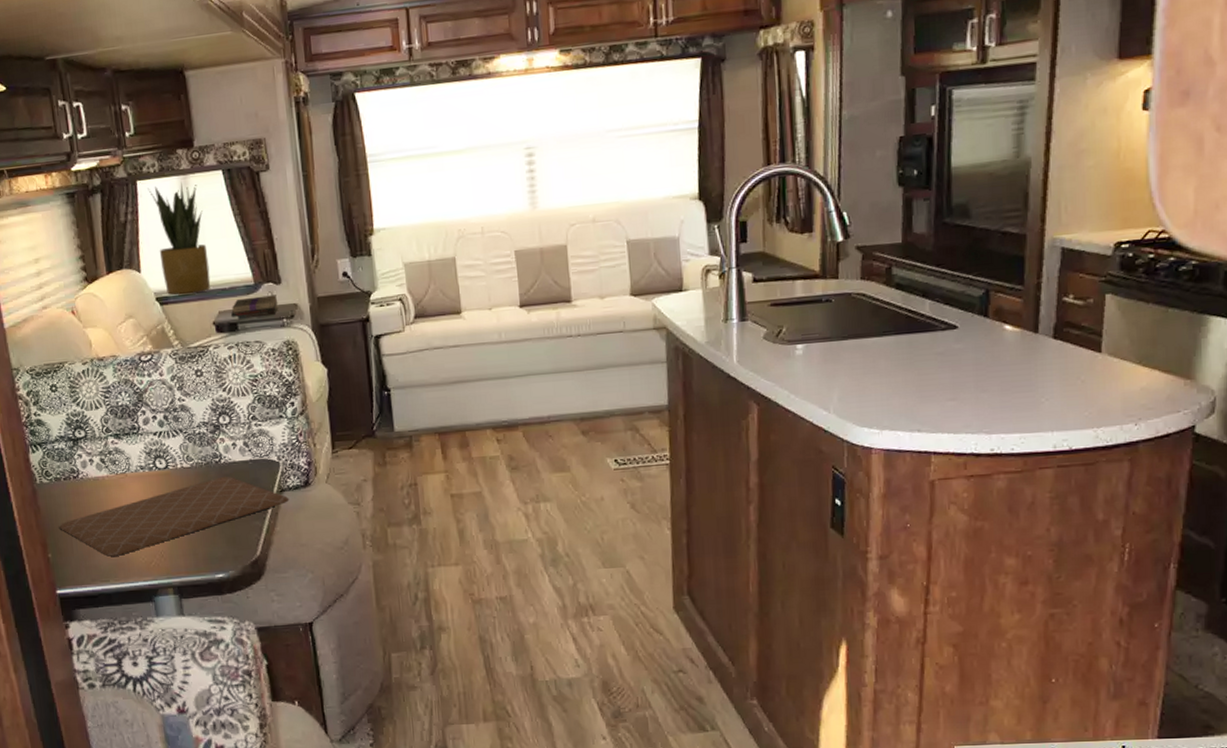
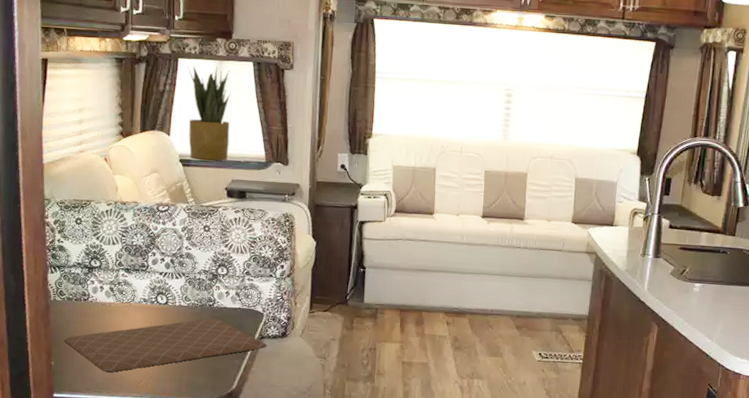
books: present [231,295,279,321] -> none [242,172,284,191]

